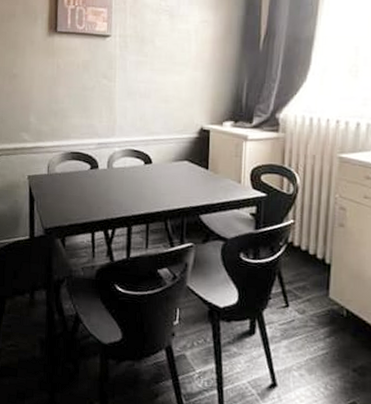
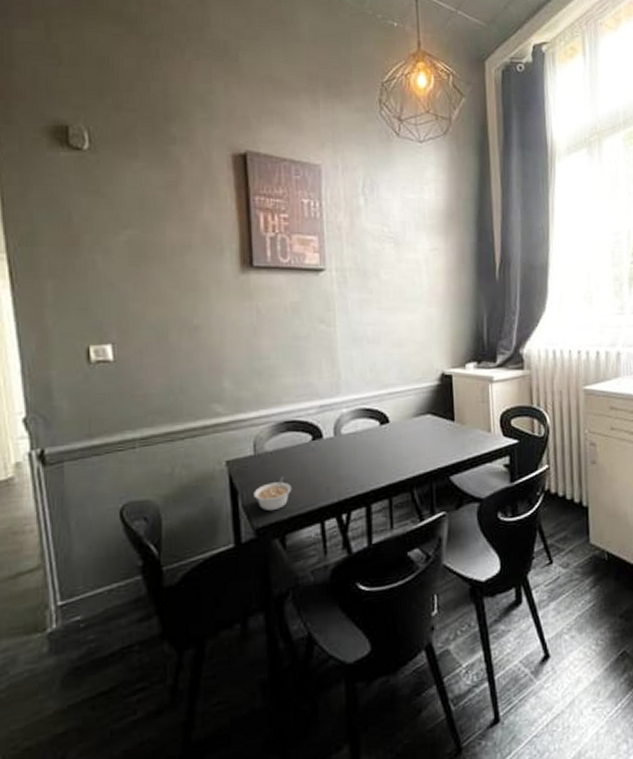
legume: none [45,192,73,218] -> present [254,476,292,512]

